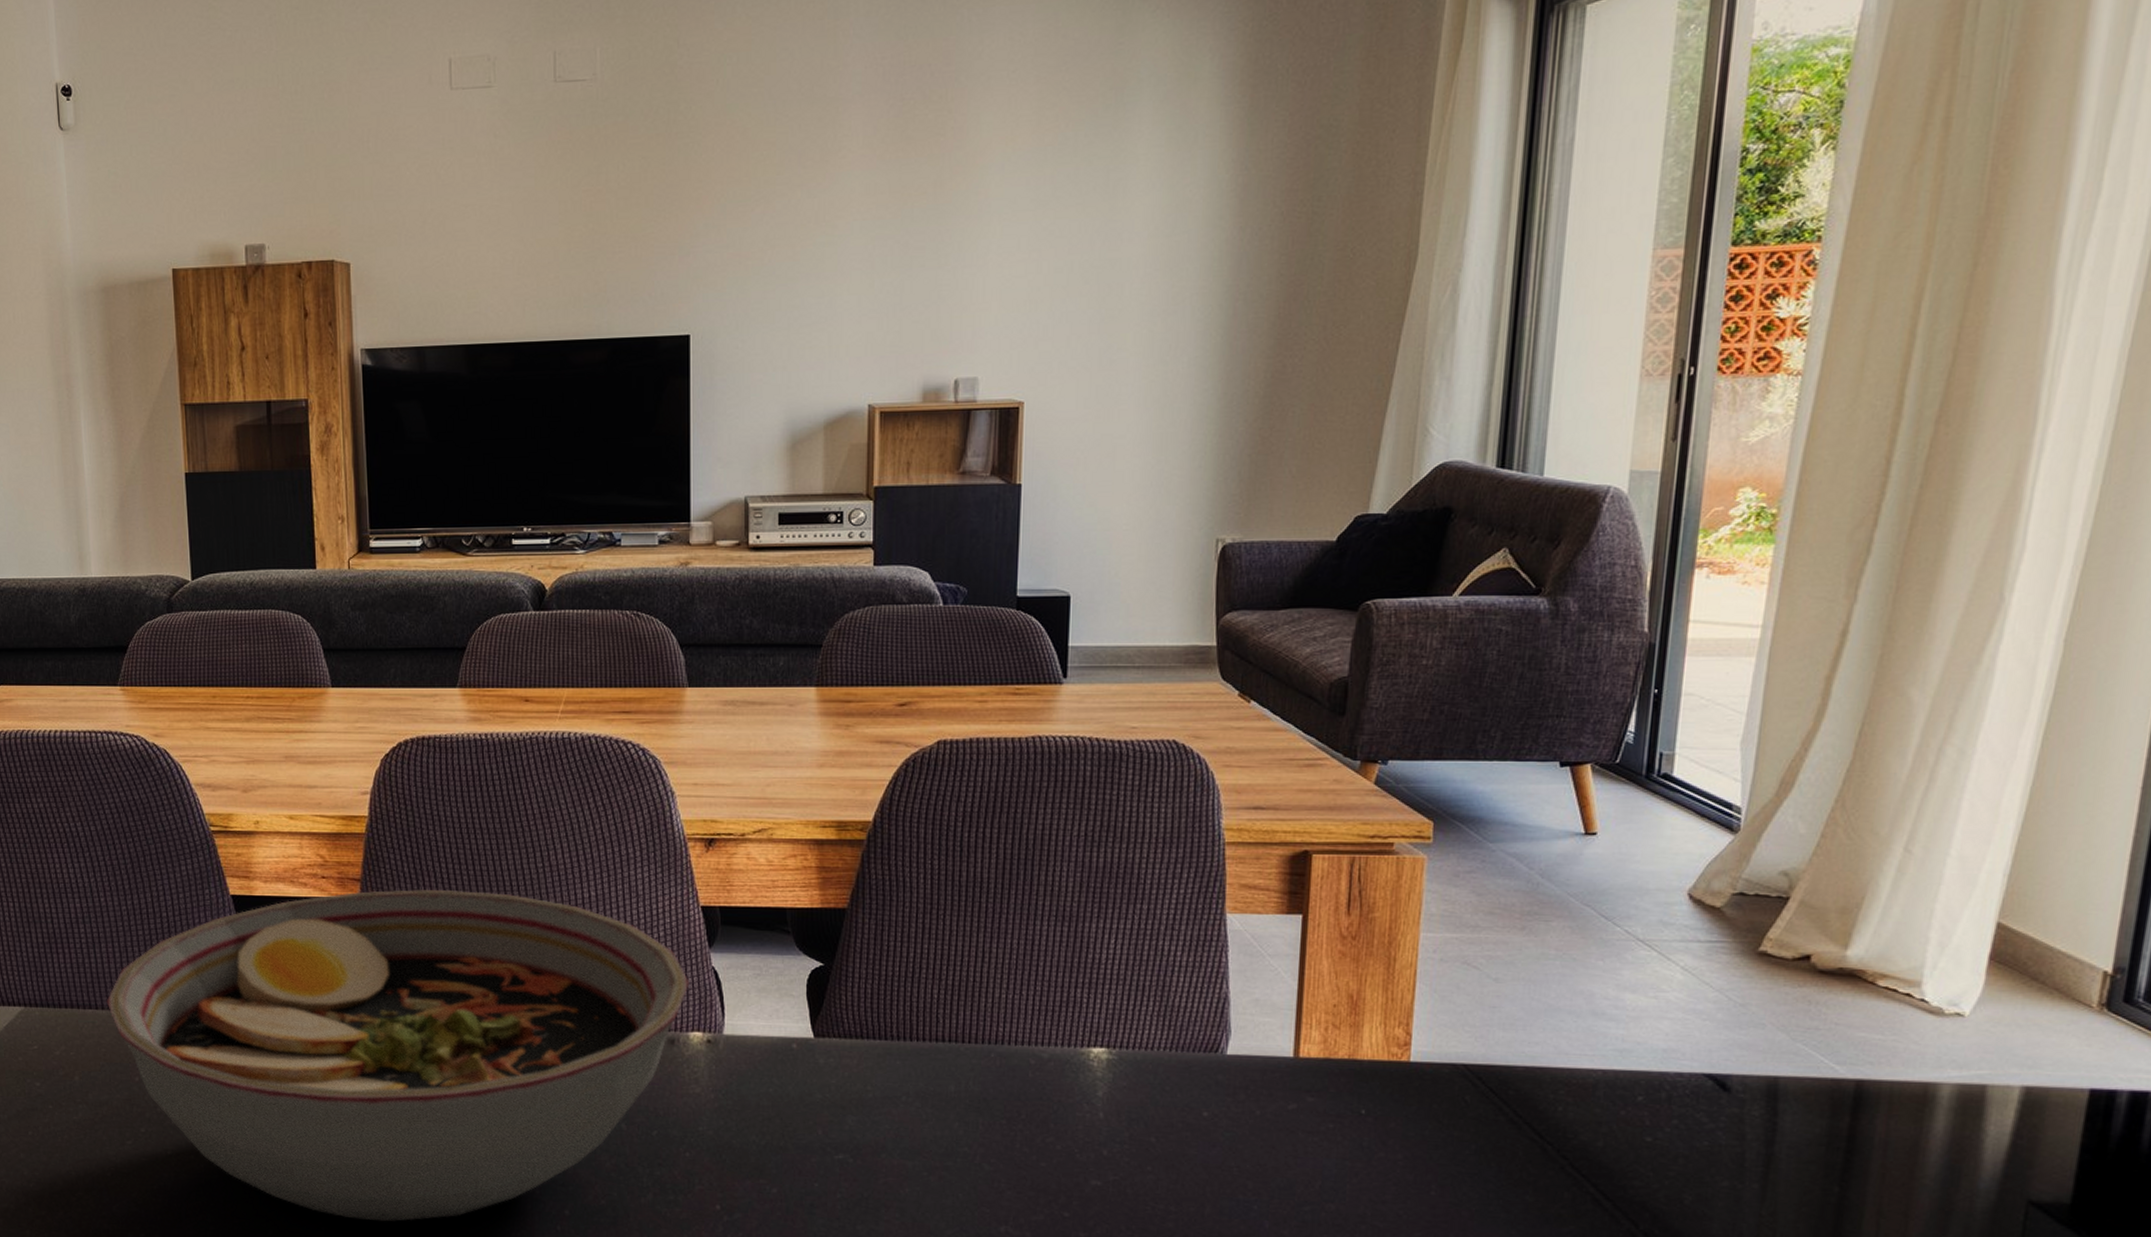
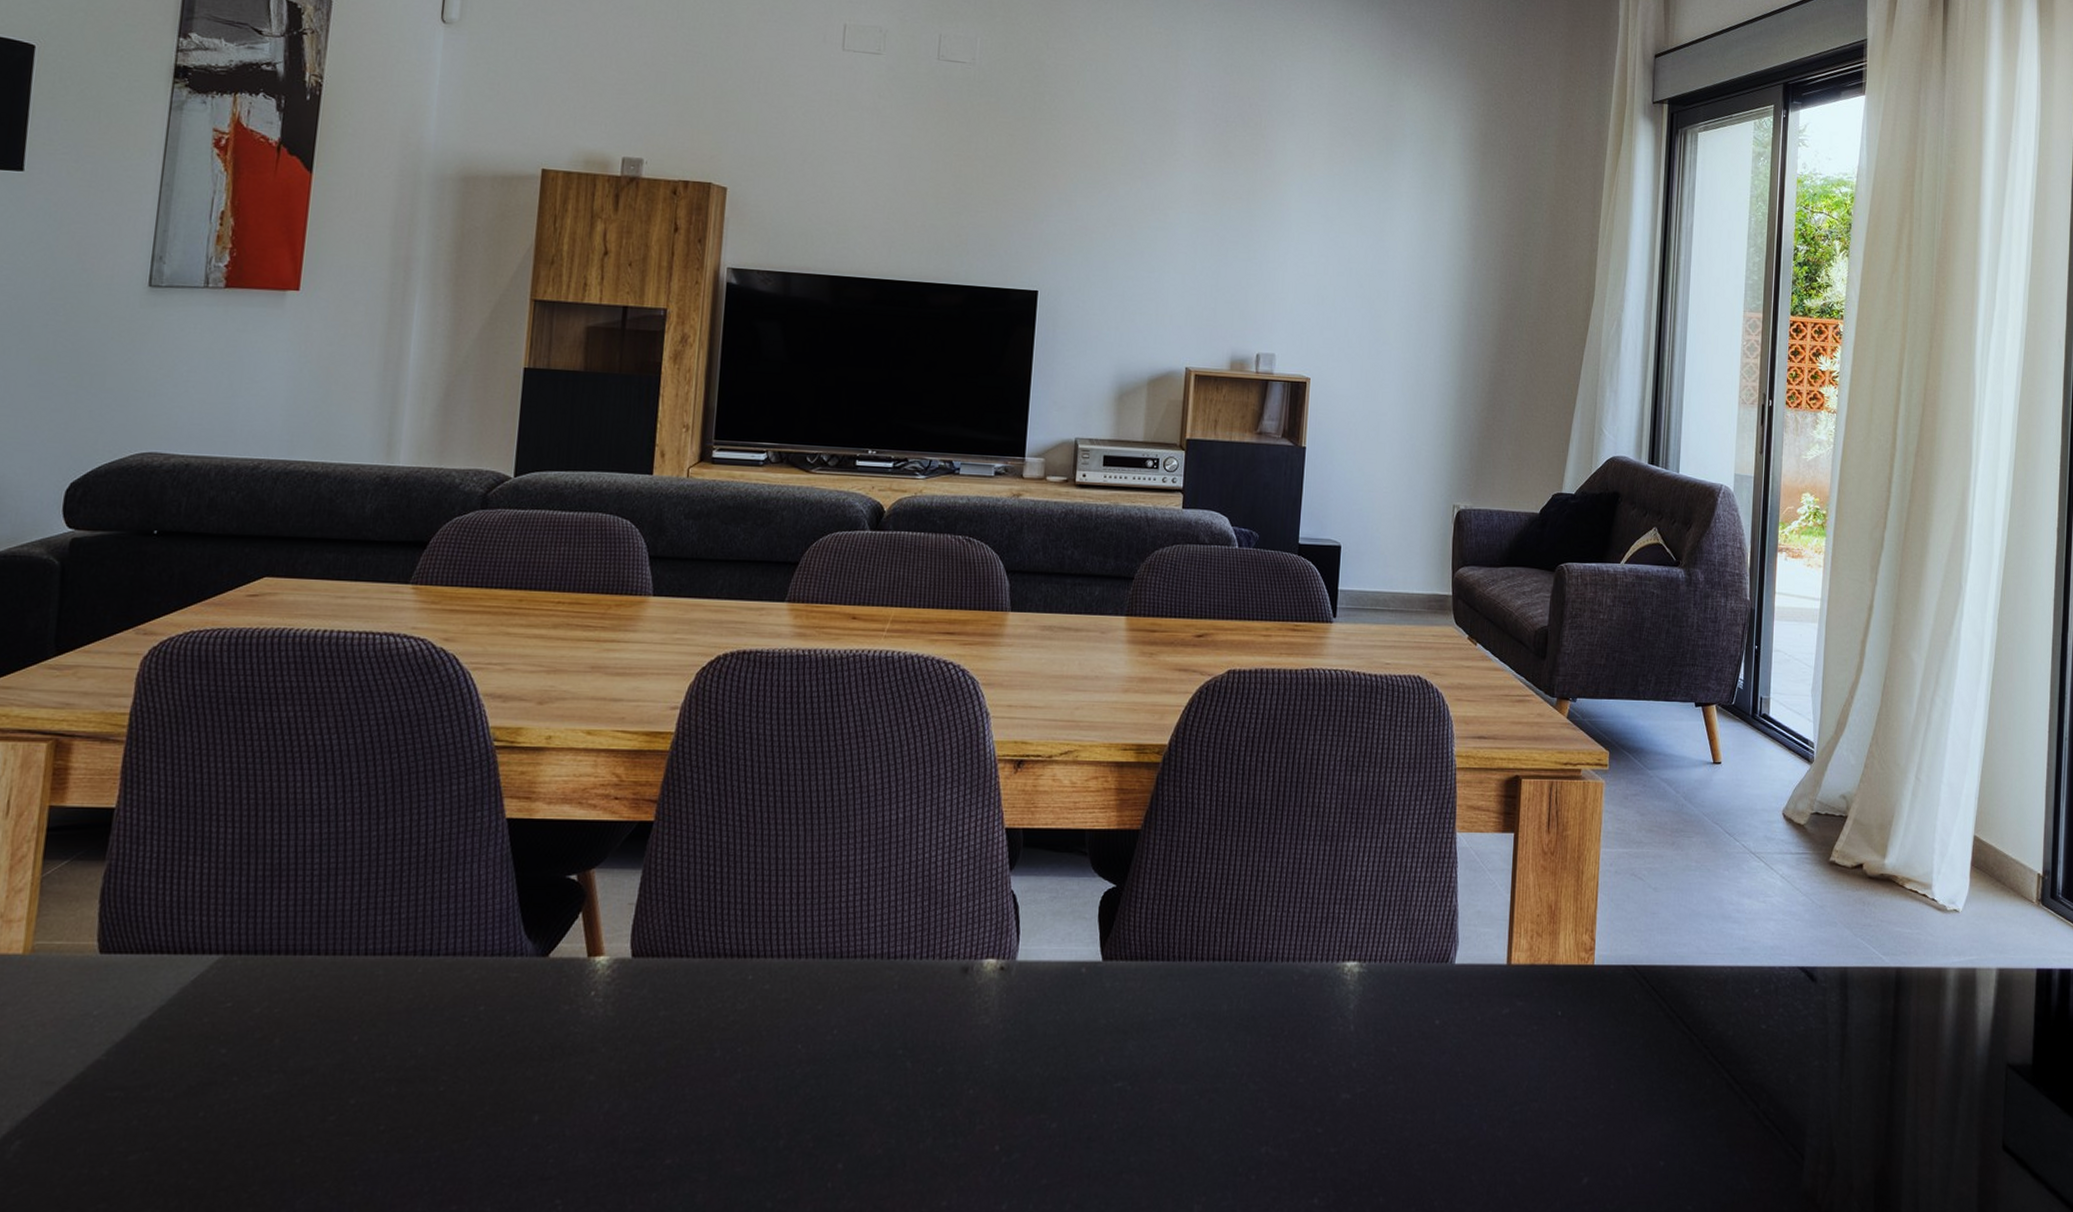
bowl: present [106,889,690,1222] -> none [332,811,988,1194]

